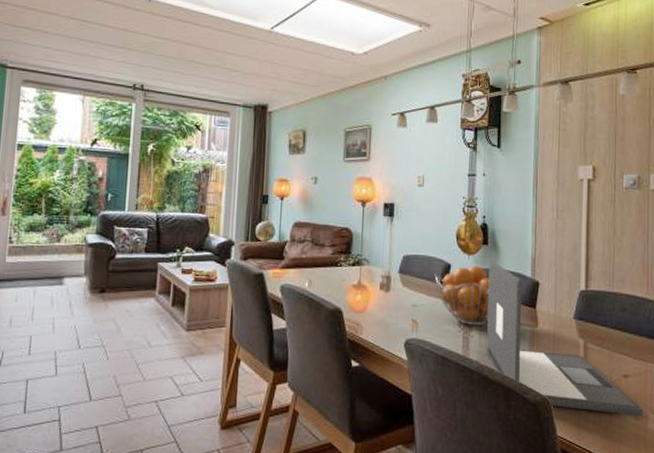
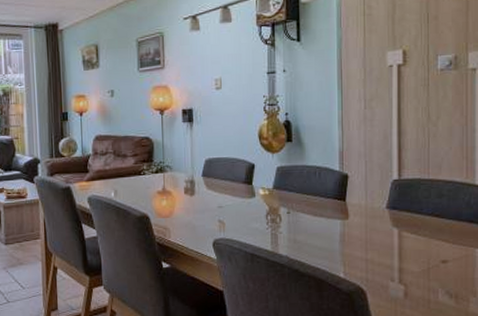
fruit basket: present [434,266,490,325] -> none [238,164,297,222]
laptop: present [485,260,643,416] -> none [294,157,464,300]

